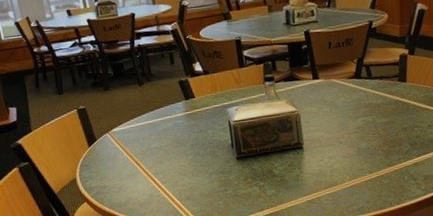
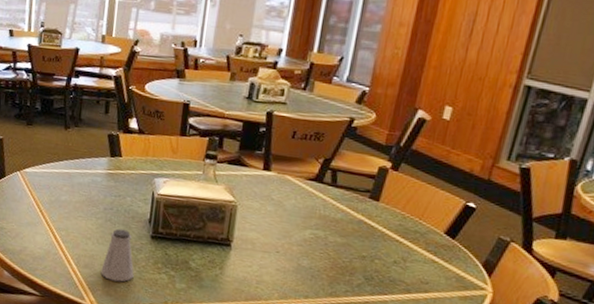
saltshaker: none [201,158,231,205] -> present [101,228,134,282]

